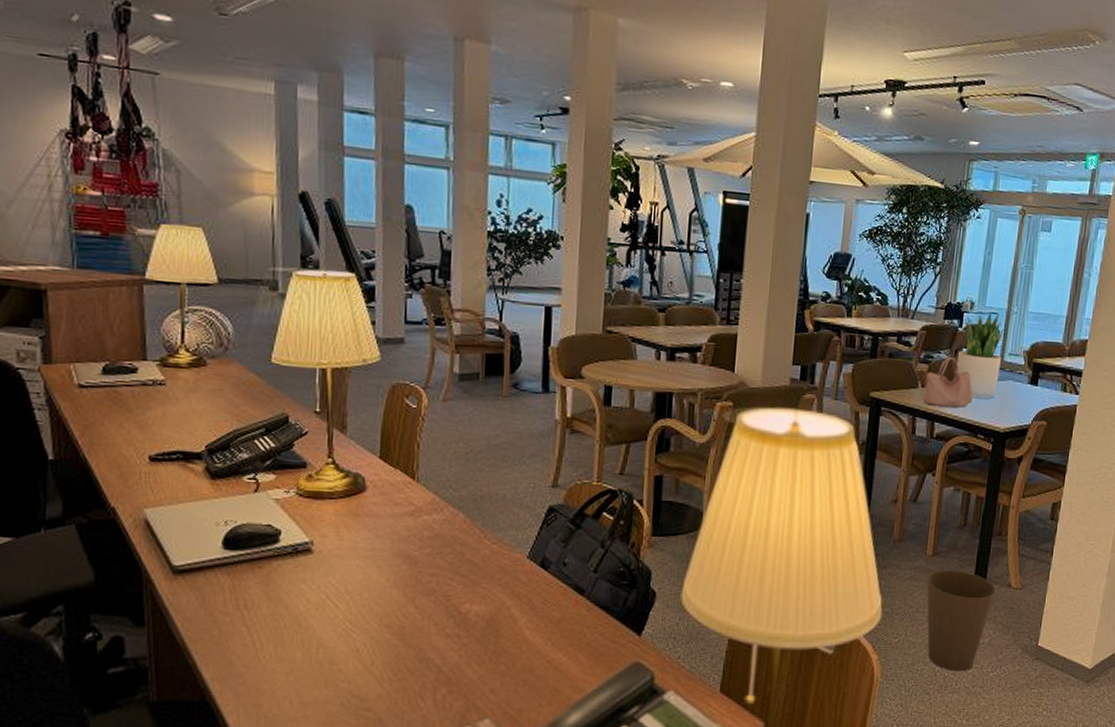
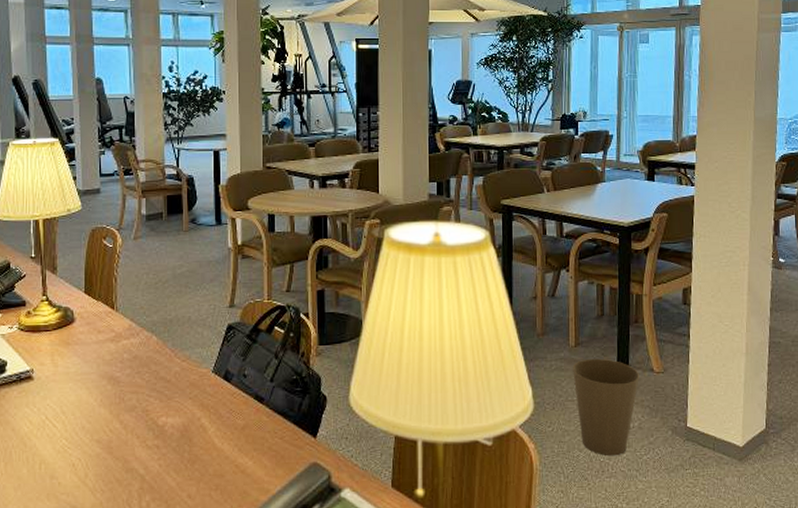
handbag: present [923,357,973,408] -> none [549,163,596,207]
planter: present [955,312,1004,400] -> none [576,119,618,198]

